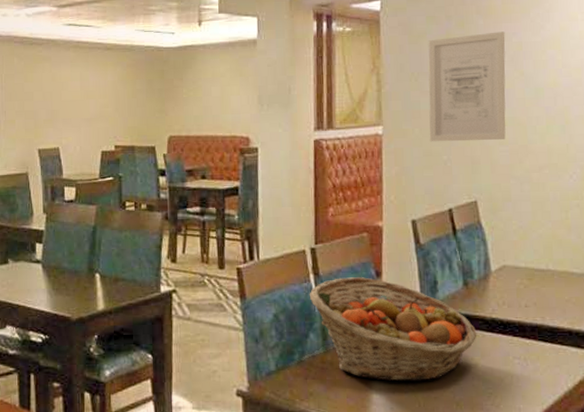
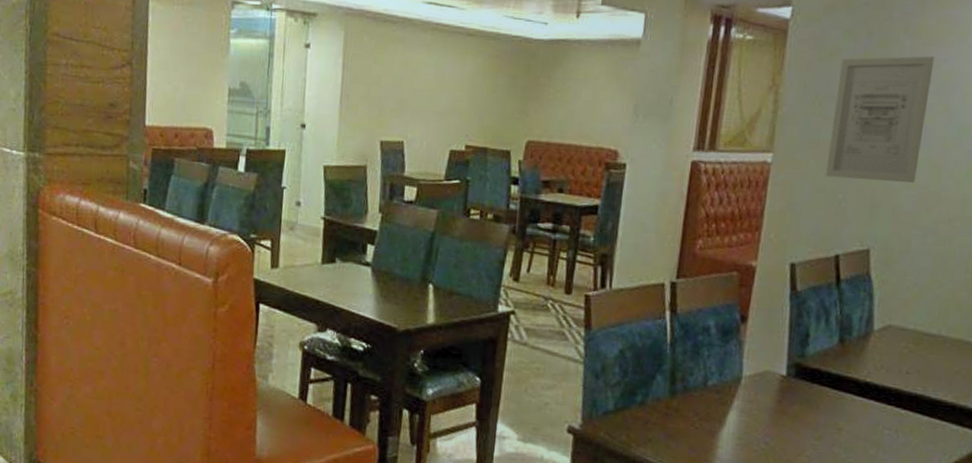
fruit basket: present [309,277,477,382] -> none [662,318,846,441]

